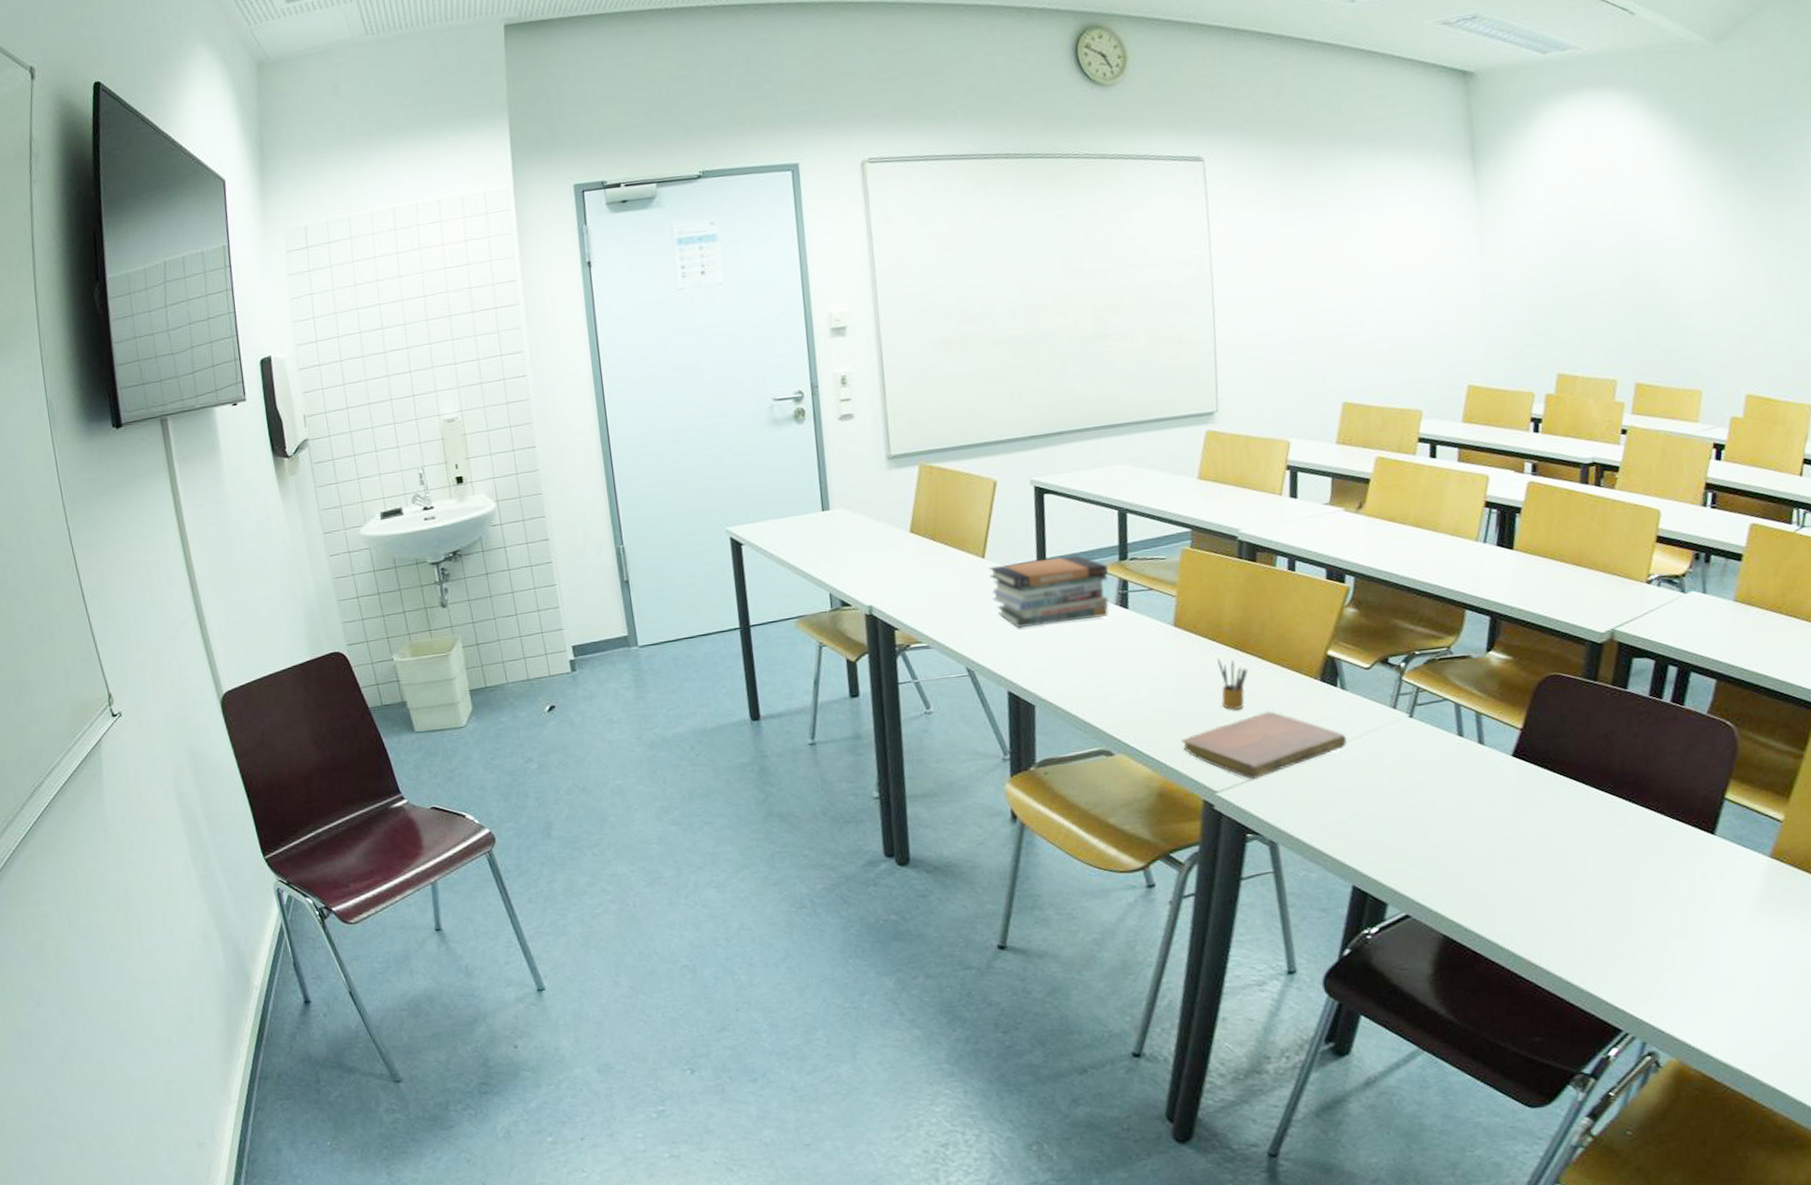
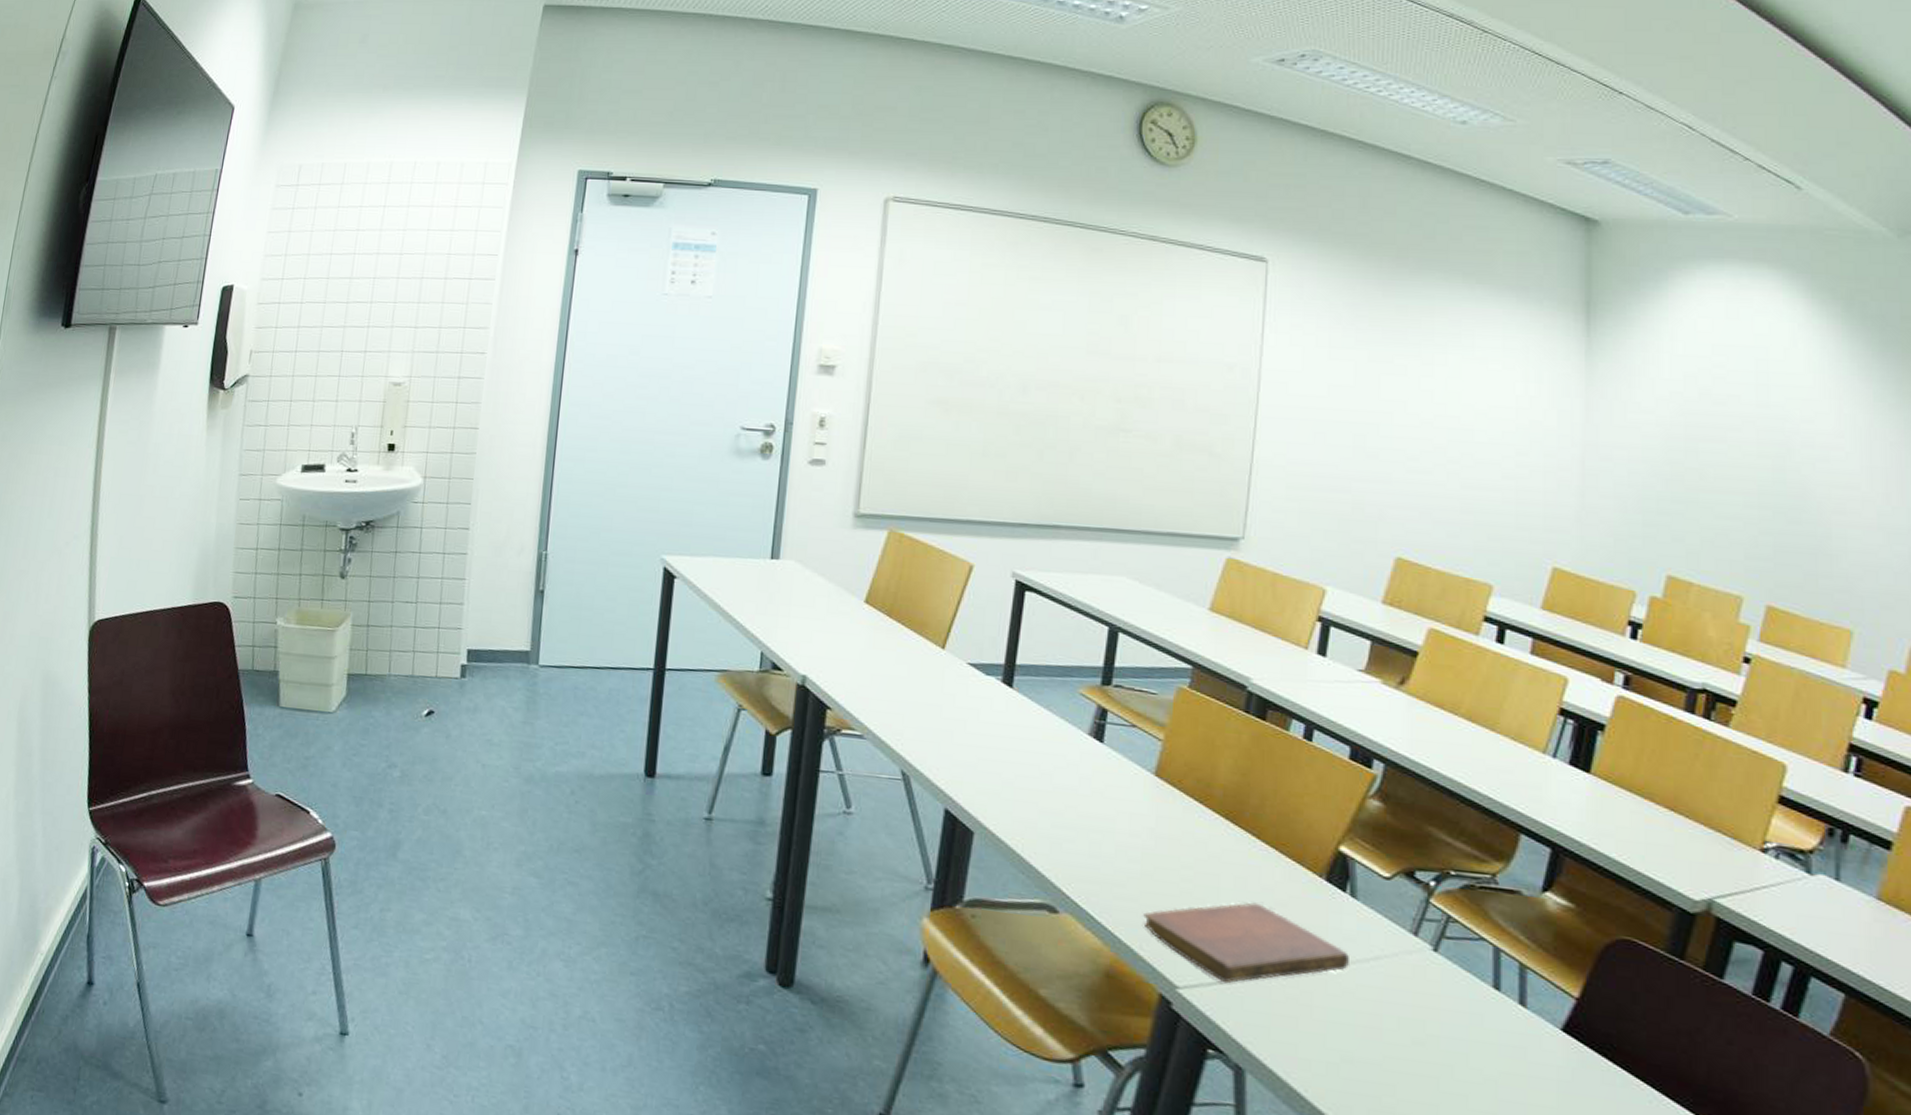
book stack: present [988,555,1109,628] -> none [945,660,1086,746]
pencil box: present [1217,658,1249,710] -> none [1198,825,1238,892]

